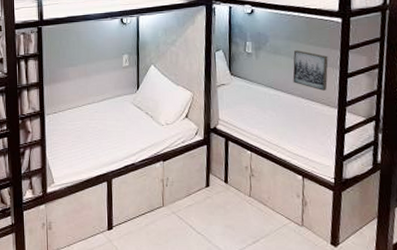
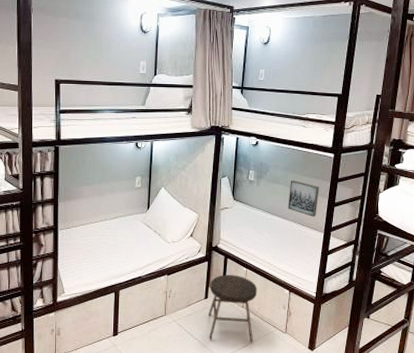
stool: none [210,159,266,238] -> present [208,275,258,343]

